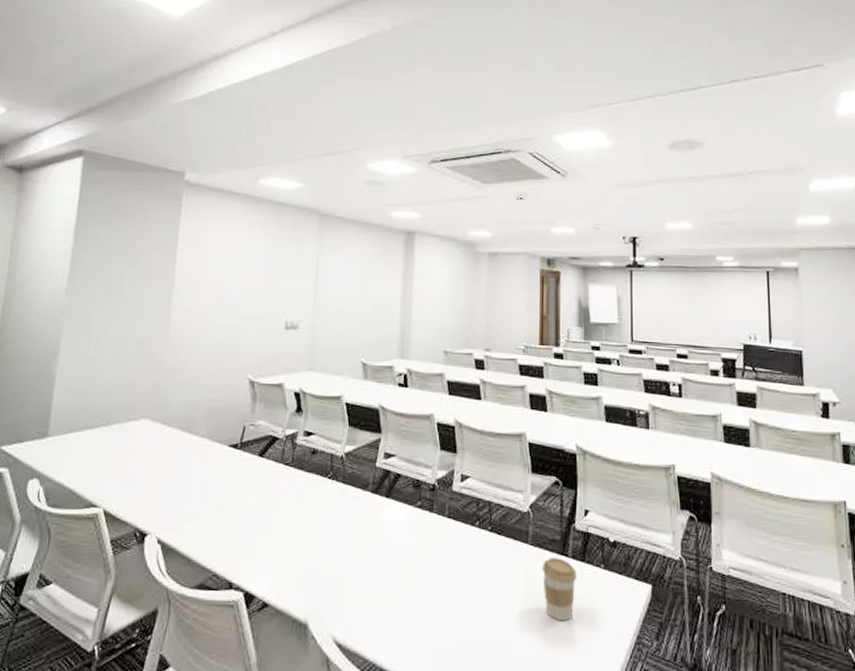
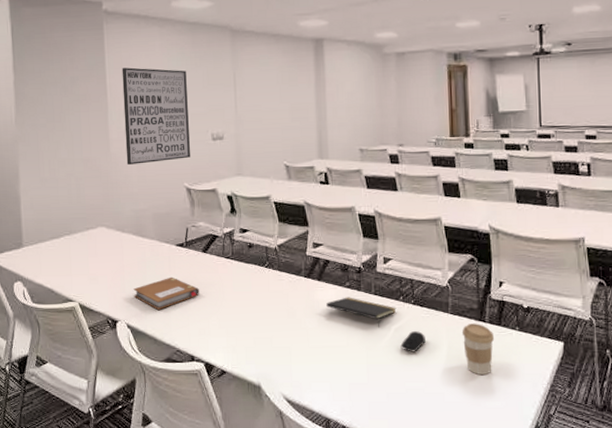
notebook: none [171,483,249,523] -> present [133,277,199,310]
wall art: none [186,243,266,350] -> present [122,67,190,166]
notepad: none [393,518,471,558] -> present [326,297,397,328]
computer mouse: none [473,564,501,590] -> present [400,331,425,352]

